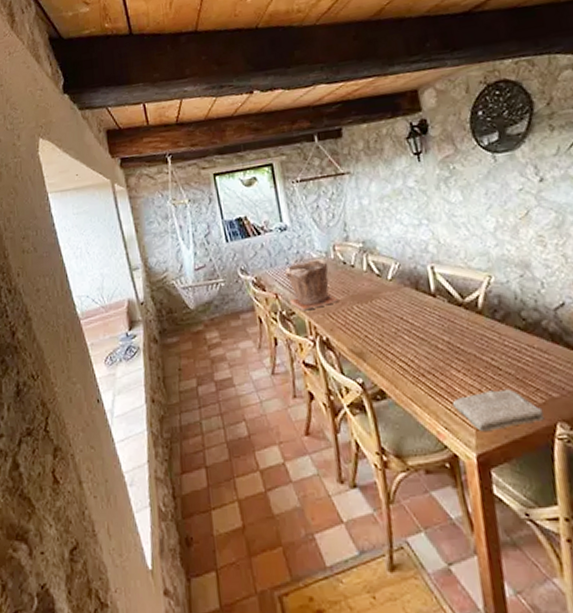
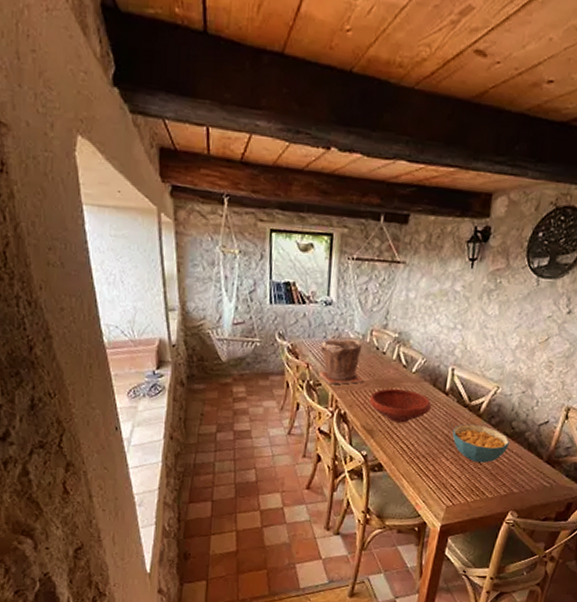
bowl: none [349,299,421,339] -> present [369,388,431,423]
cereal bowl: none [453,323,527,369] -> present [452,424,509,463]
washcloth: present [453,389,545,433] -> none [435,478,502,510]

